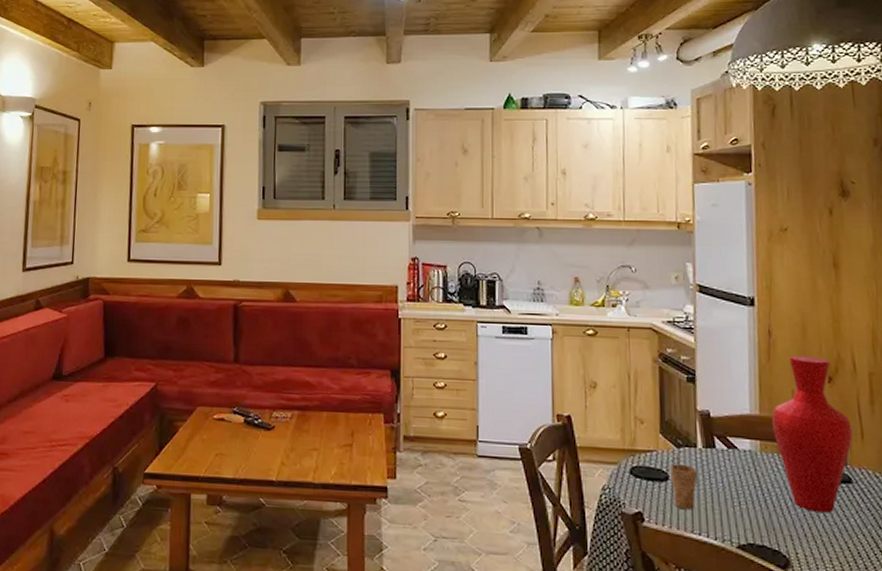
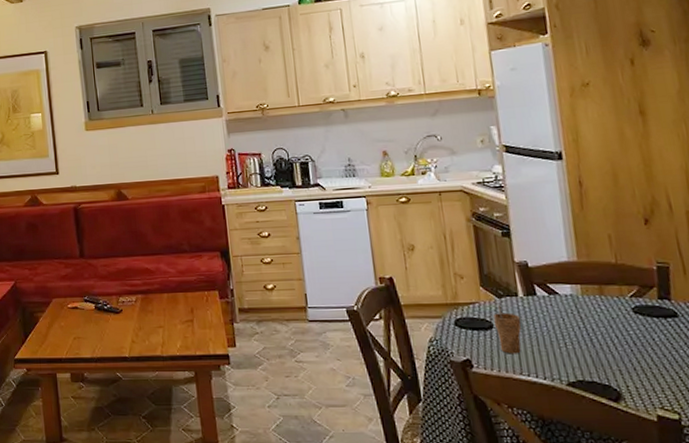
vase: present [771,355,853,513] -> none [590,201,675,347]

